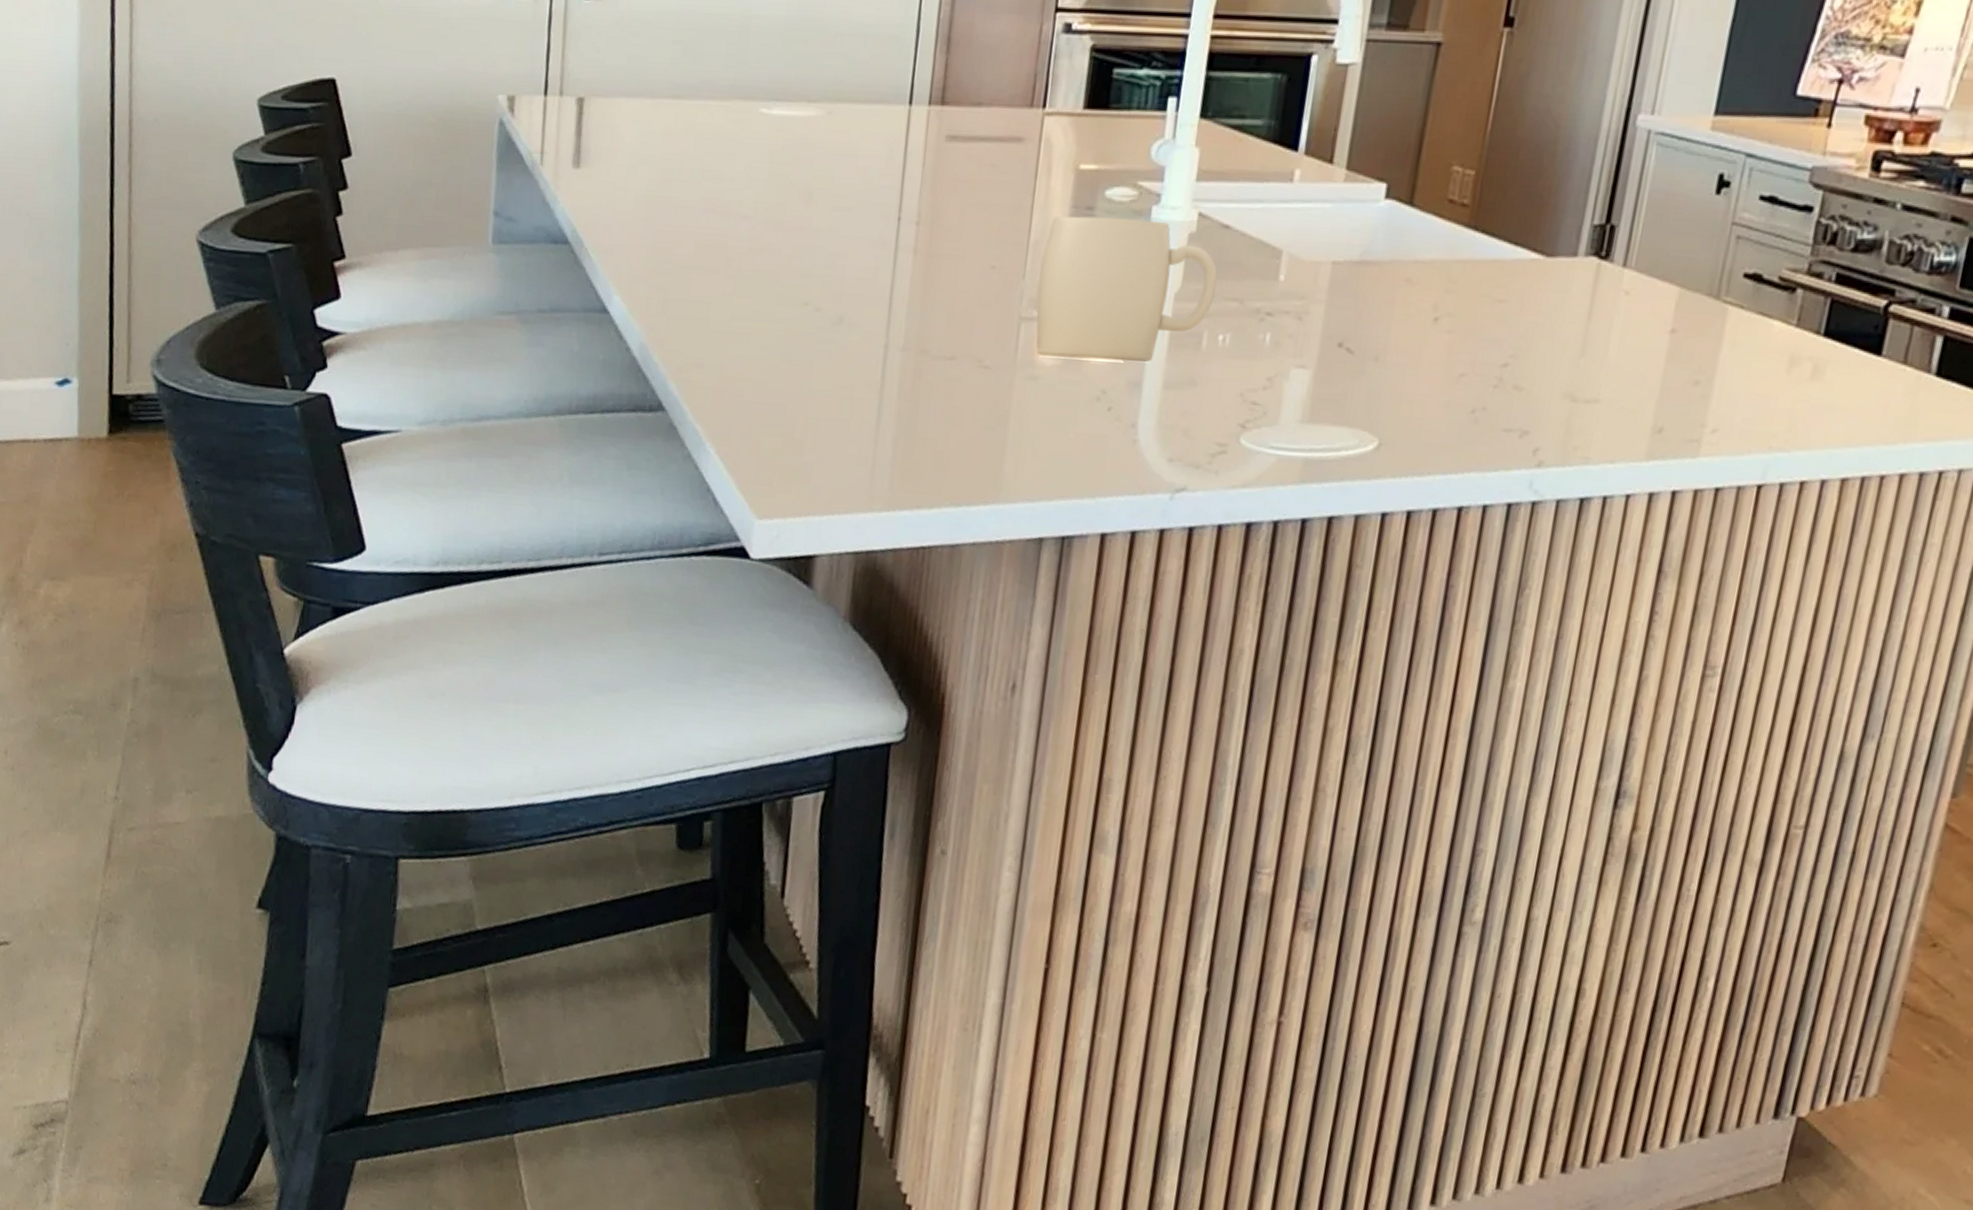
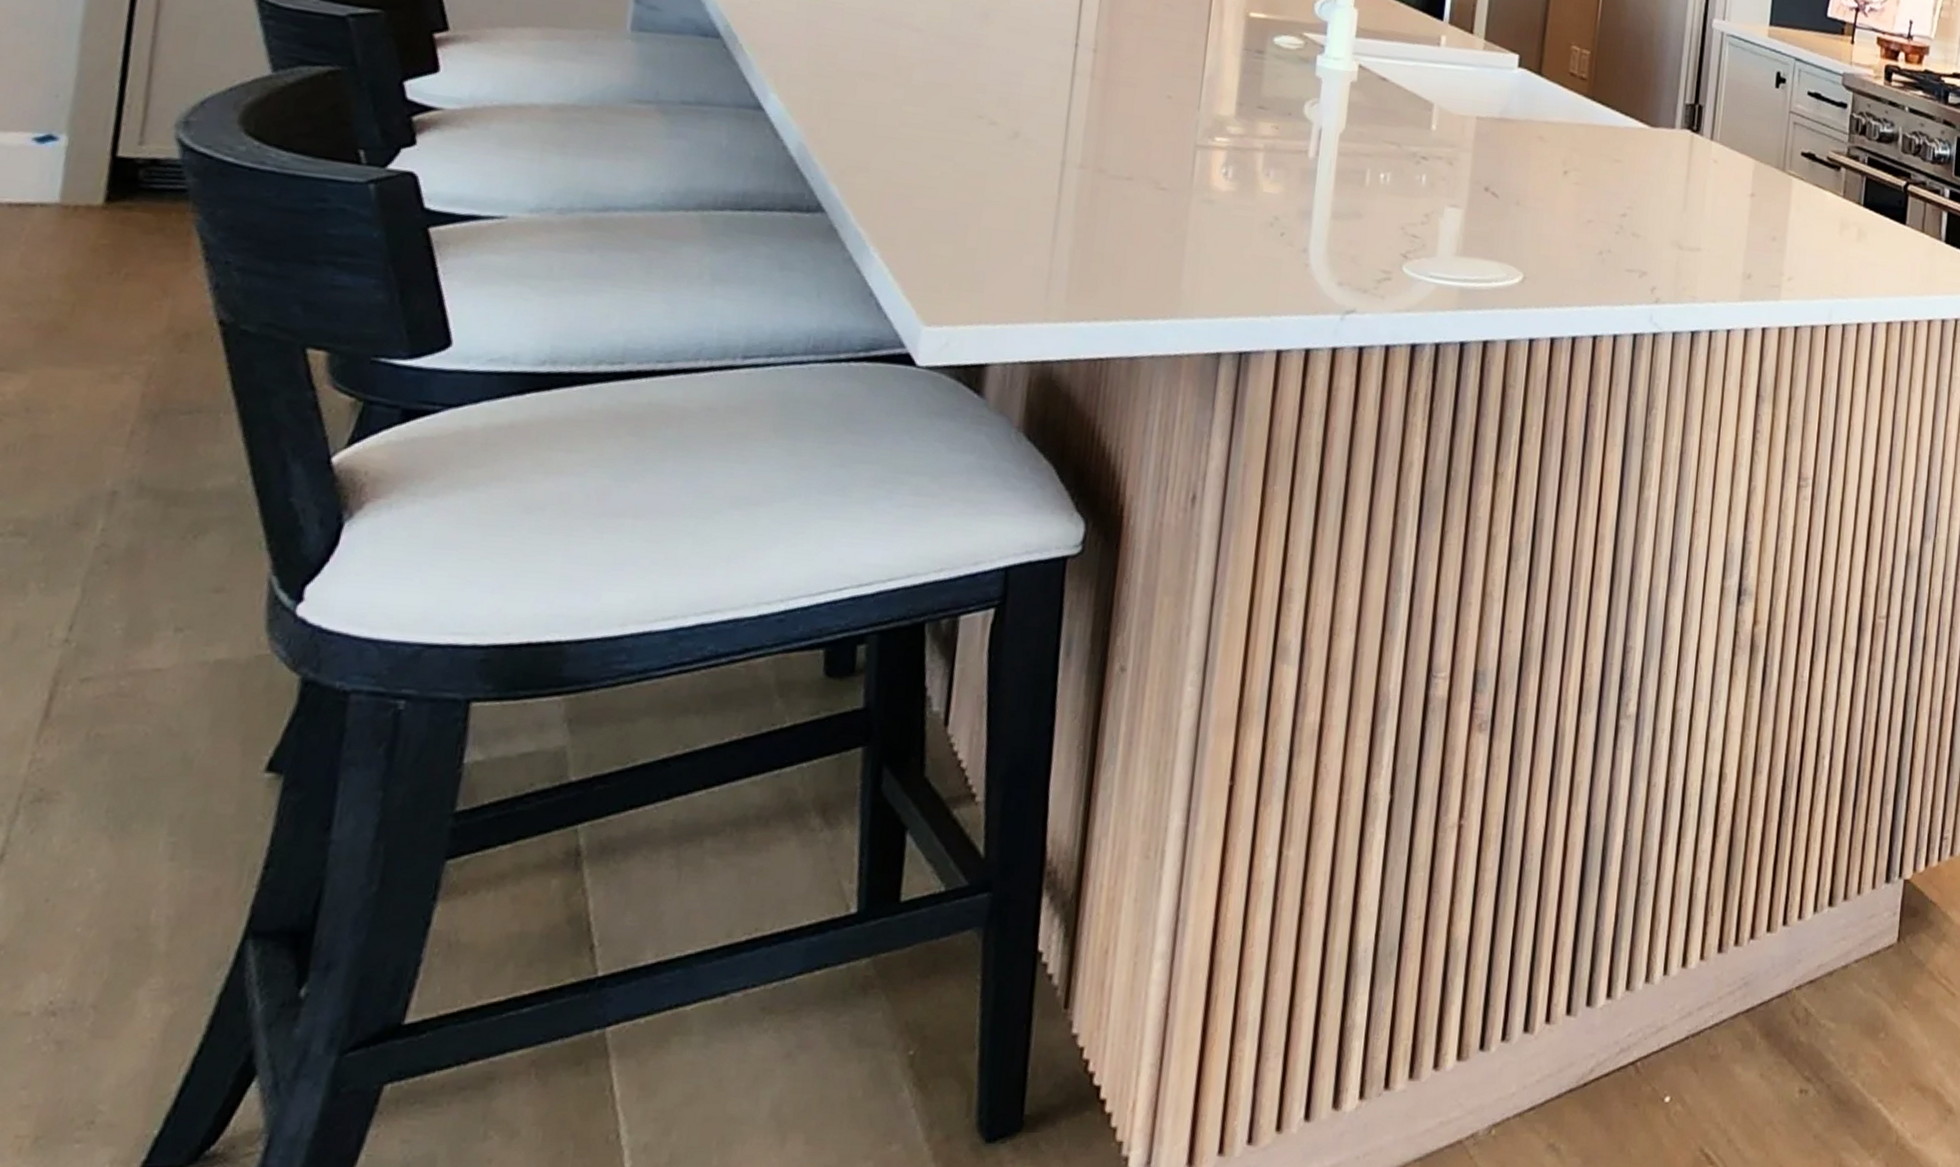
mug: present [1035,216,1218,362] -> none [1211,56,1378,194]

